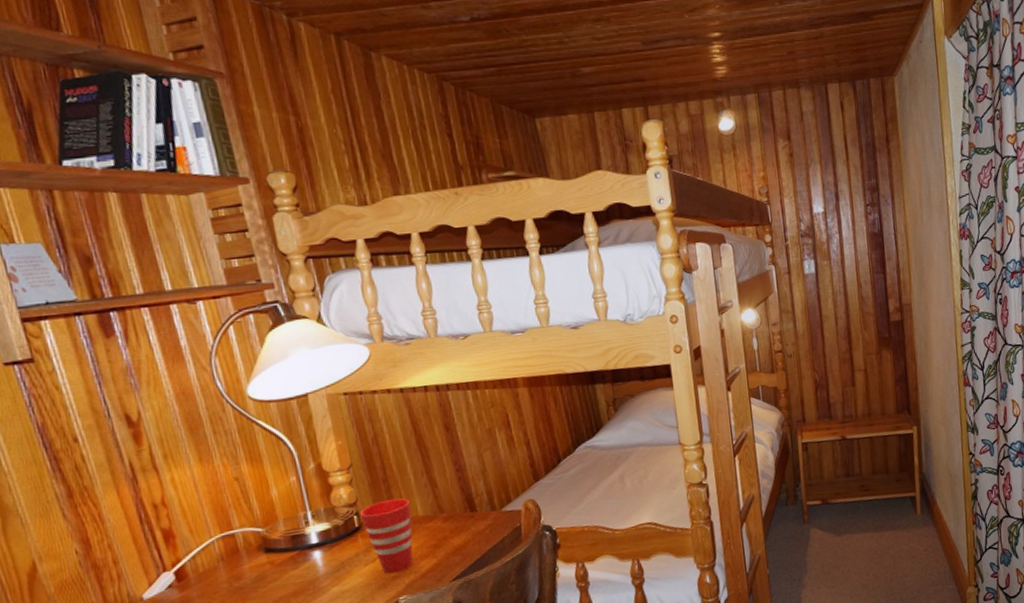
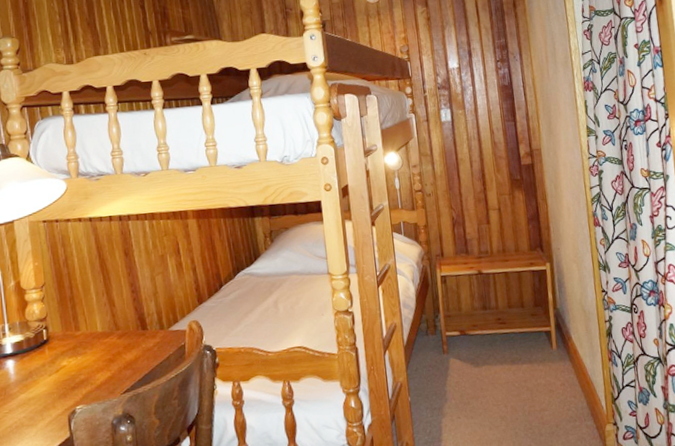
cup: present [360,498,414,574] -> none [48,315,92,385]

